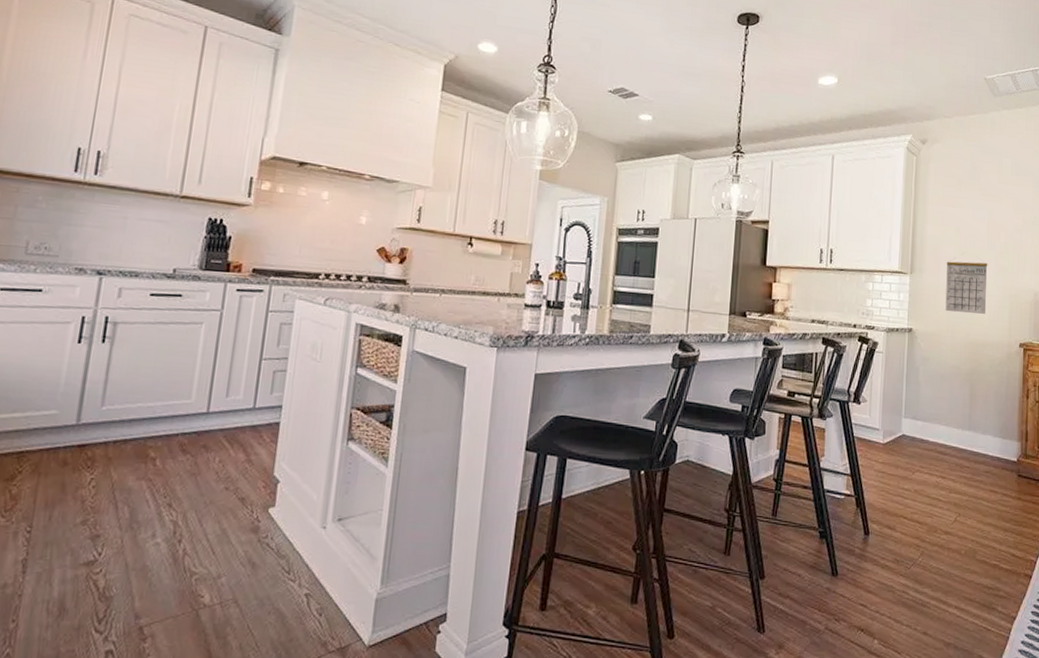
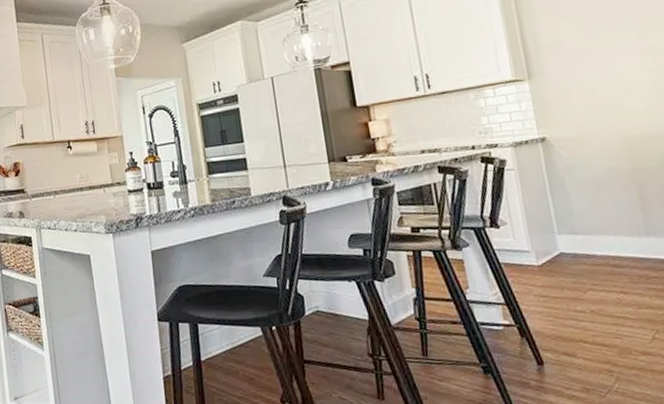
calendar: present [945,258,988,314] -> none [571,46,639,111]

